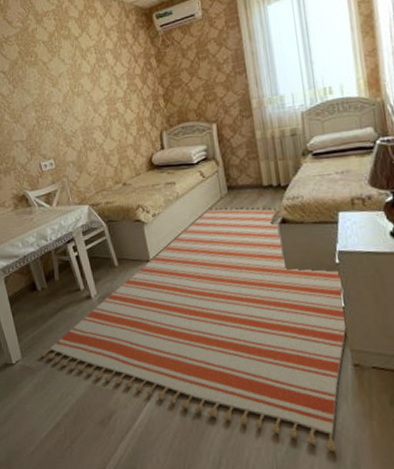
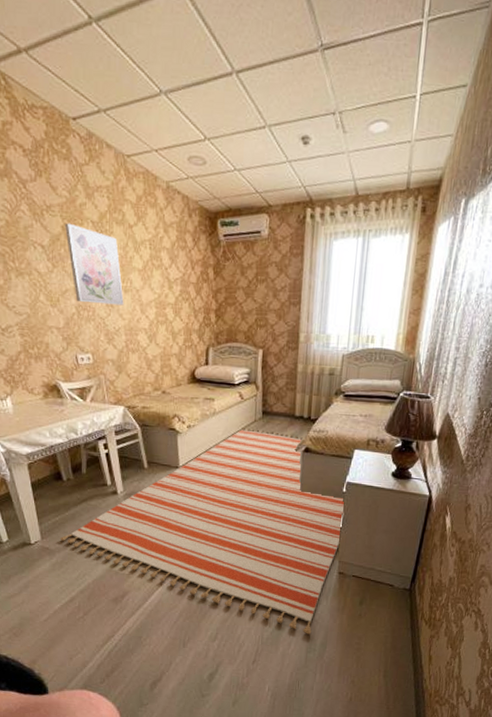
wall art: none [21,47,78,114] -> present [65,223,124,306]

